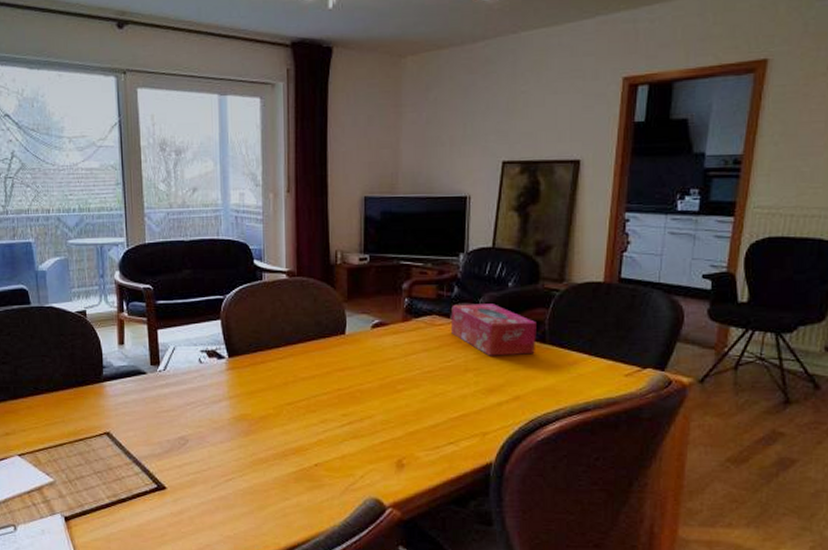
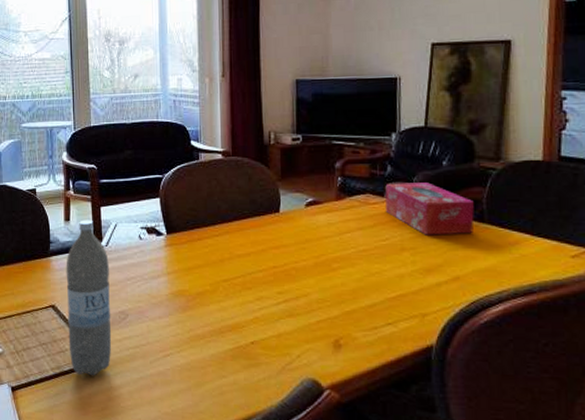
water bottle: none [121,343,171,503] -> present [66,219,112,376]

